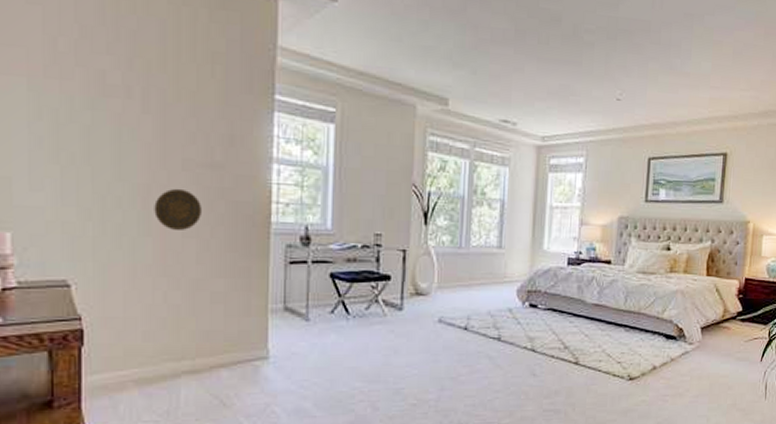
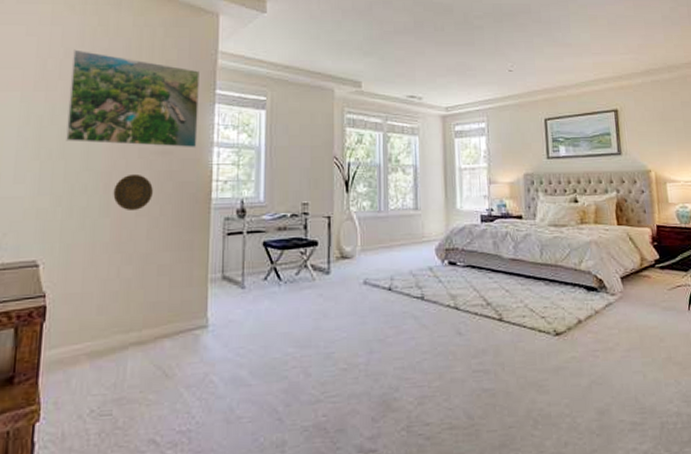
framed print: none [90,27,256,163] -> present [66,49,201,148]

